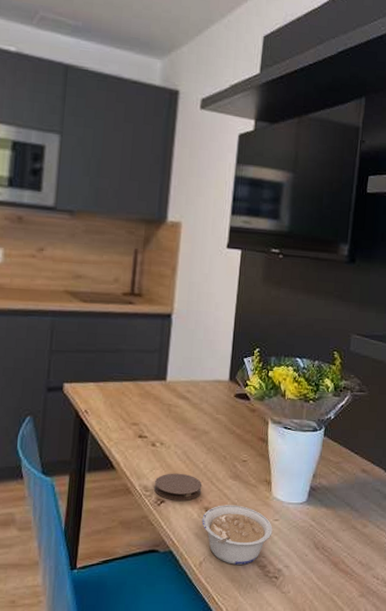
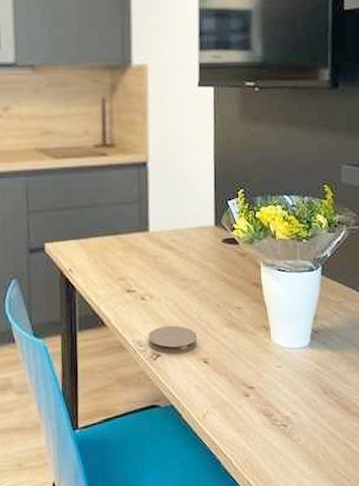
legume: present [202,505,273,565] -> none [201,354,276,415]

